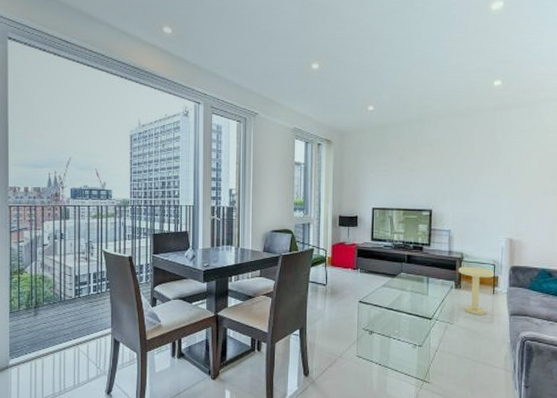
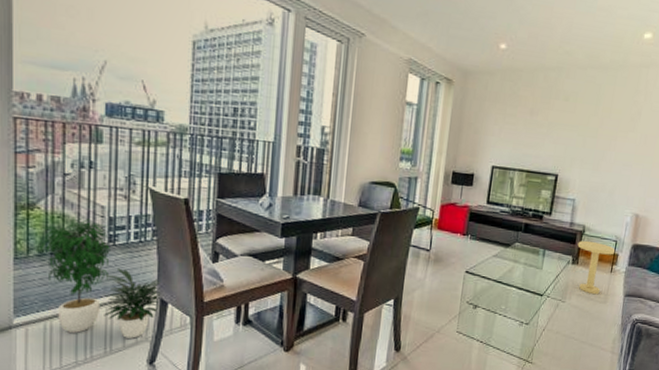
potted plant: none [28,276,113,373] -> present [41,215,160,339]

